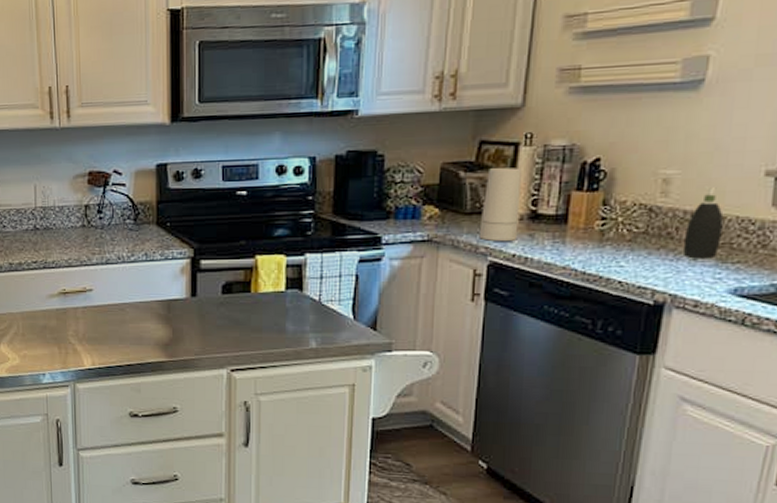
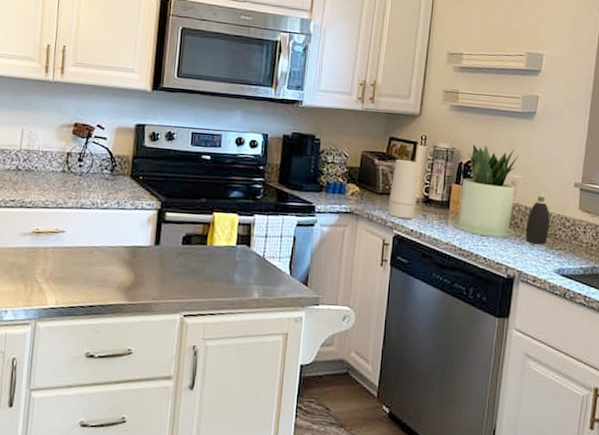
planter: none [572,135,677,255] -> present [452,144,520,238]

